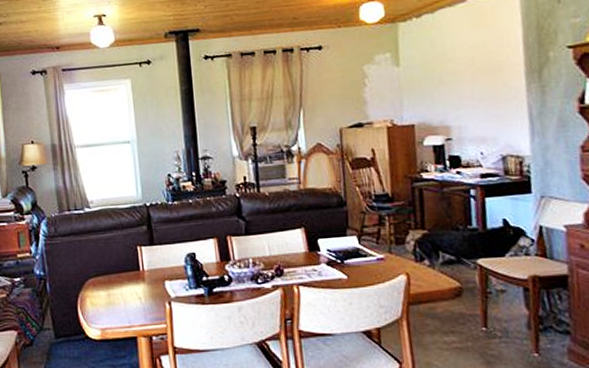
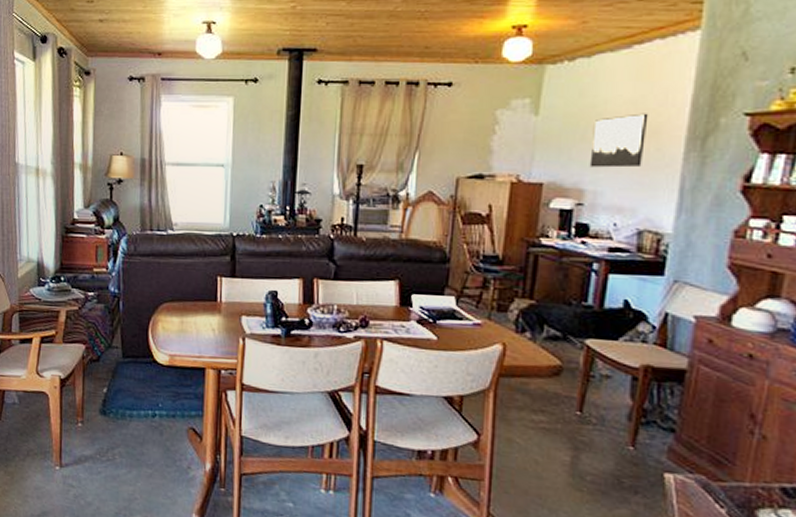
wall art: none [447,55,494,106] -> present [589,113,649,168]

